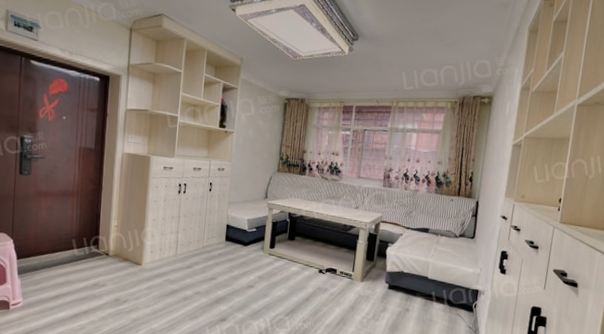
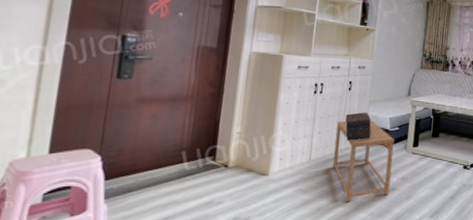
side table: none [196,220,252,295] -> present [332,120,395,203]
decorative box: none [206,212,231,239] -> present [345,112,372,141]

